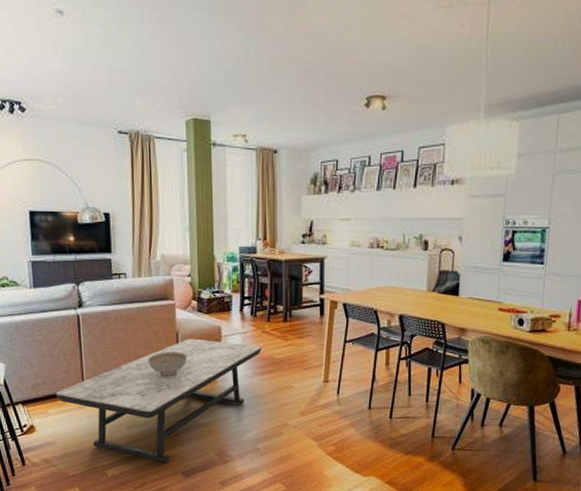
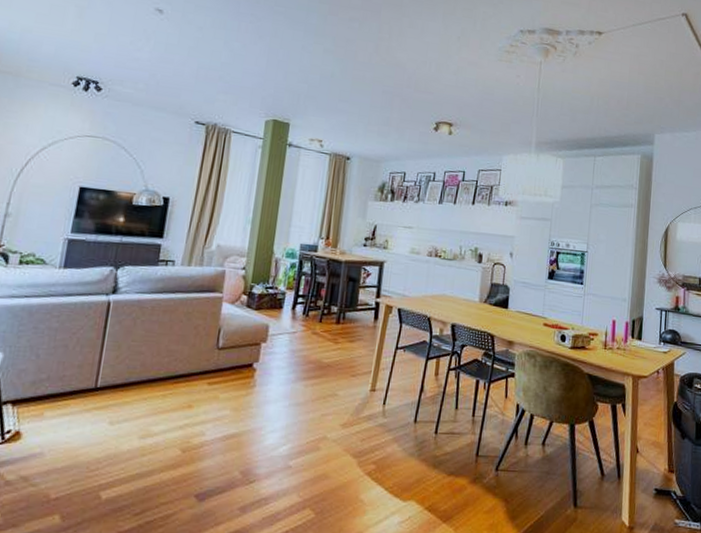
coffee table: present [55,338,262,464] -> none [58,335,310,484]
decorative bowl: present [148,352,188,377] -> none [180,349,227,378]

